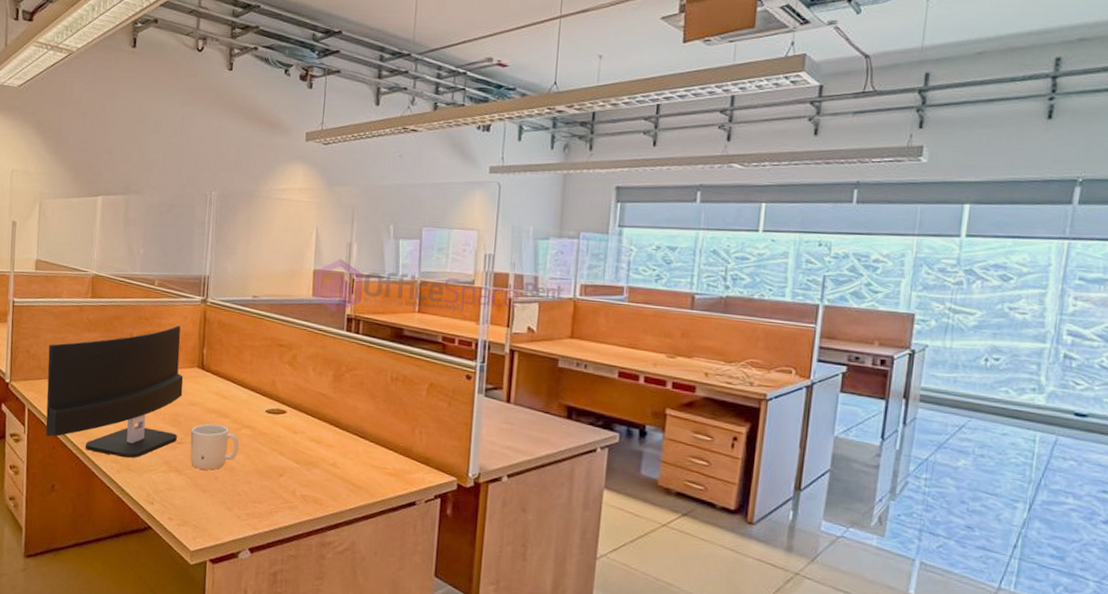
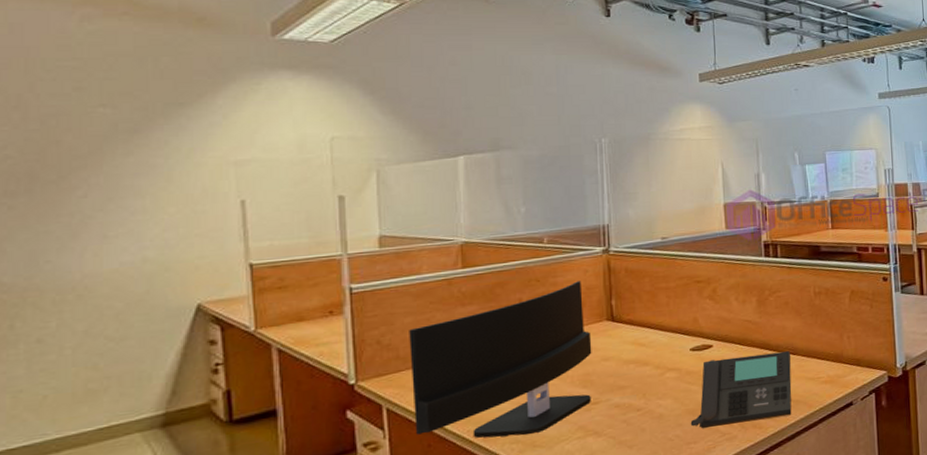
mug: present [190,423,239,470] -> none [606,374,665,426]
phone: none [257,425,360,500] -> present [690,351,792,429]

